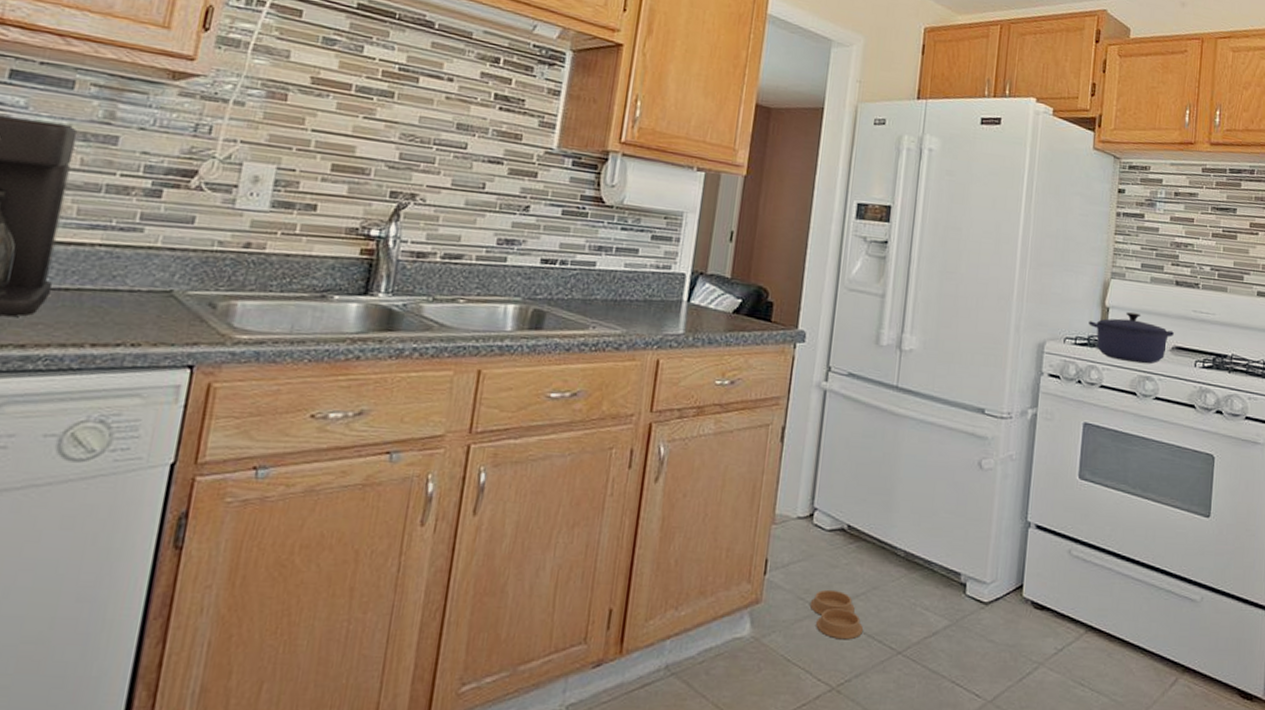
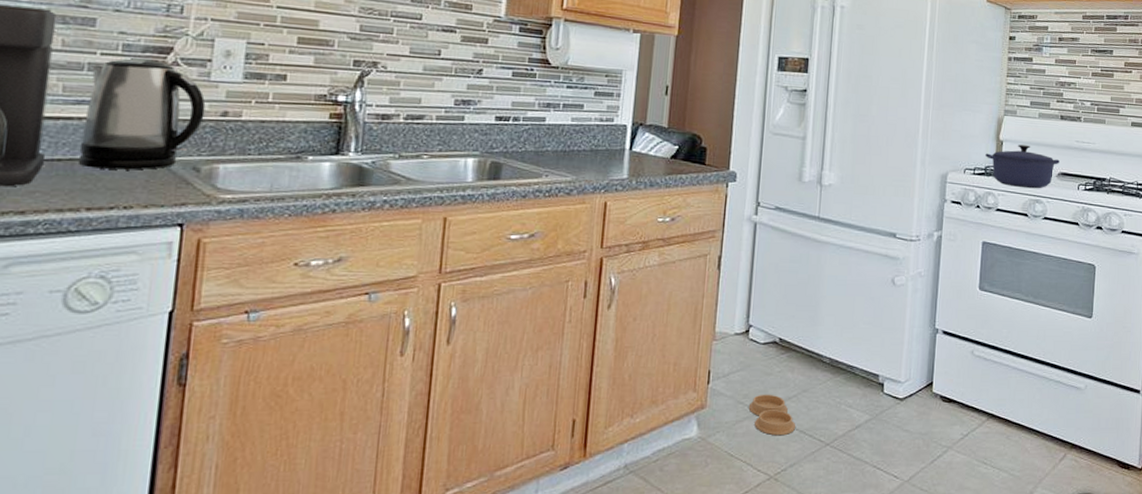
kettle: none [86,180,228,304] -> present [77,58,206,170]

